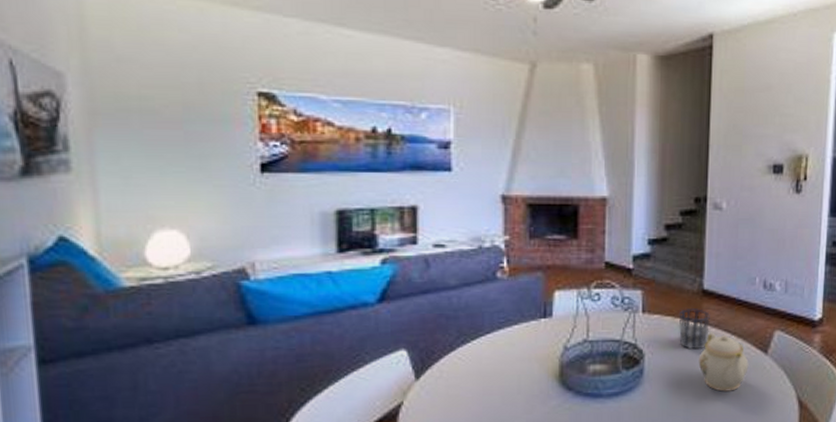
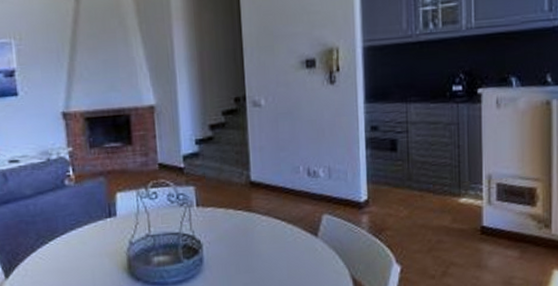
cup: present [678,307,710,350] -> none [230,198,260,237]
teapot: present [698,332,749,392] -> none [252,220,301,274]

